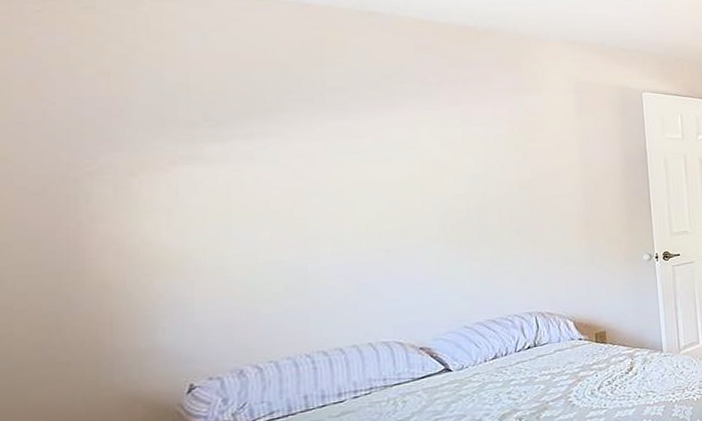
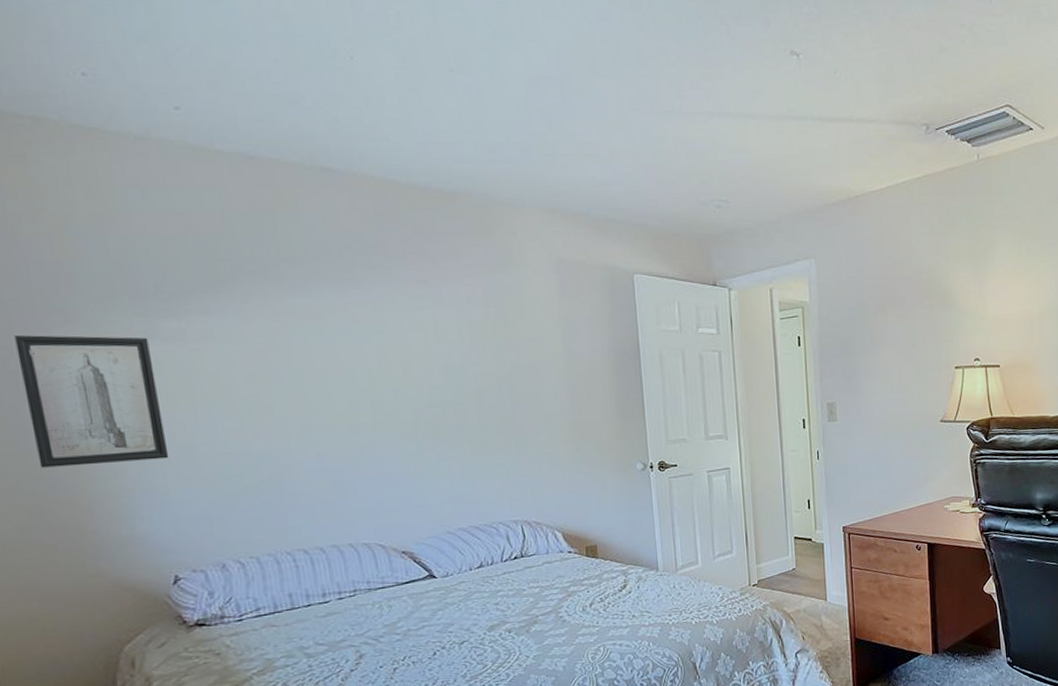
wall art: none [59,161,198,286] -> present [14,335,169,468]

